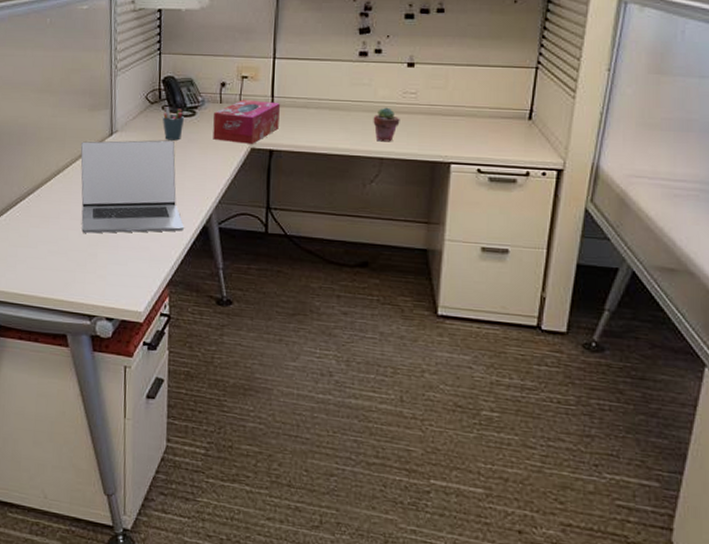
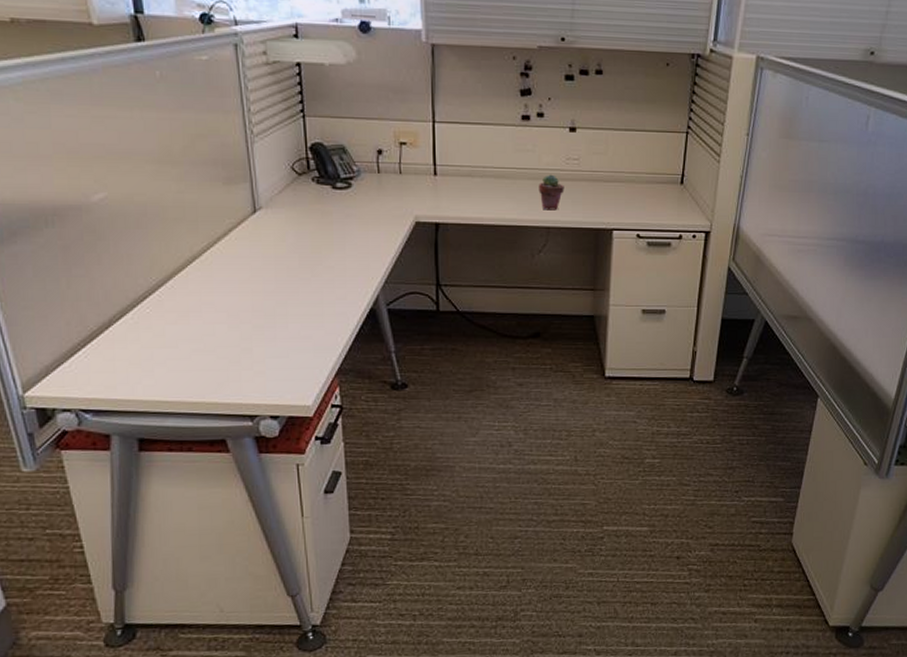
laptop: present [80,140,184,234] -> none [217,216,349,326]
pen holder: present [162,107,185,141] -> none [313,178,340,216]
tissue box: present [213,99,280,144] -> none [372,168,443,217]

